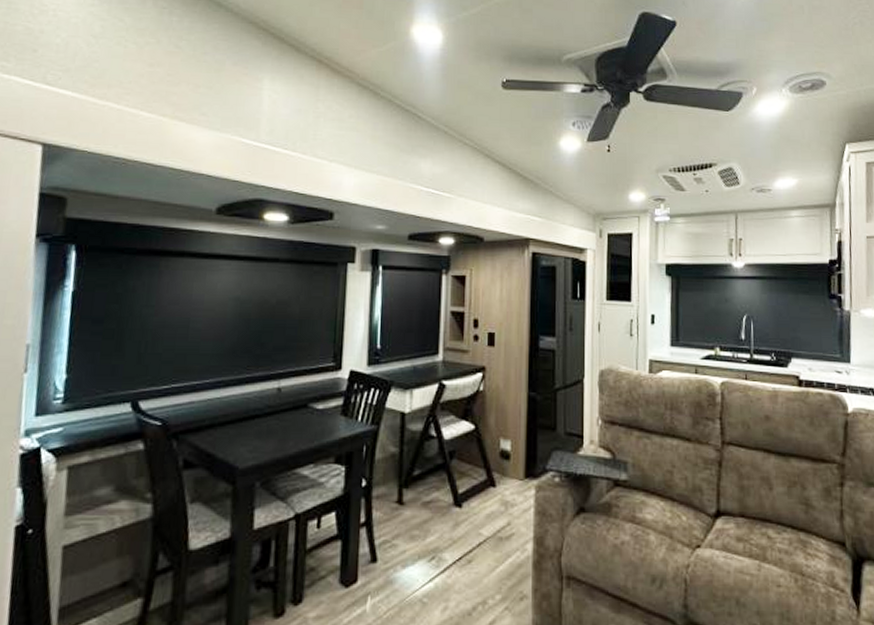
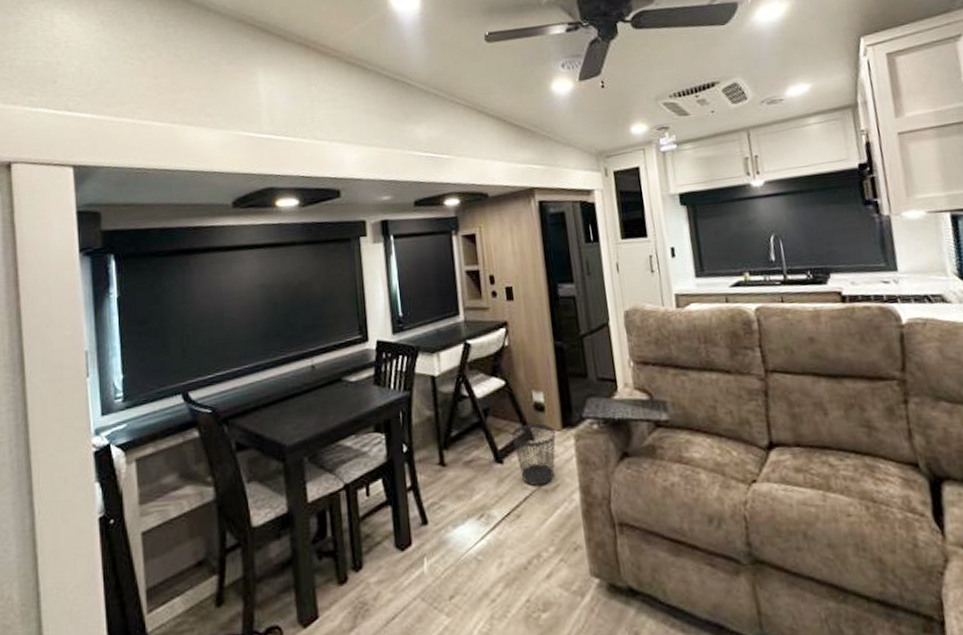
wastebasket: none [474,470,518,534] -> present [511,423,556,487]

